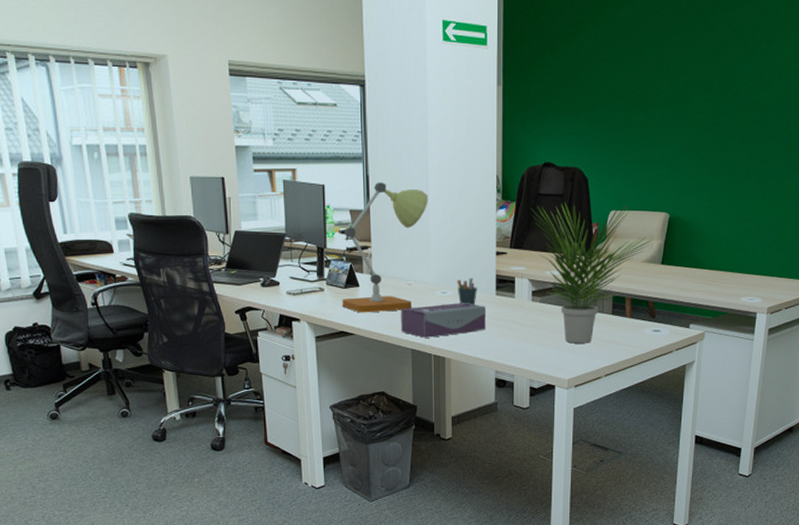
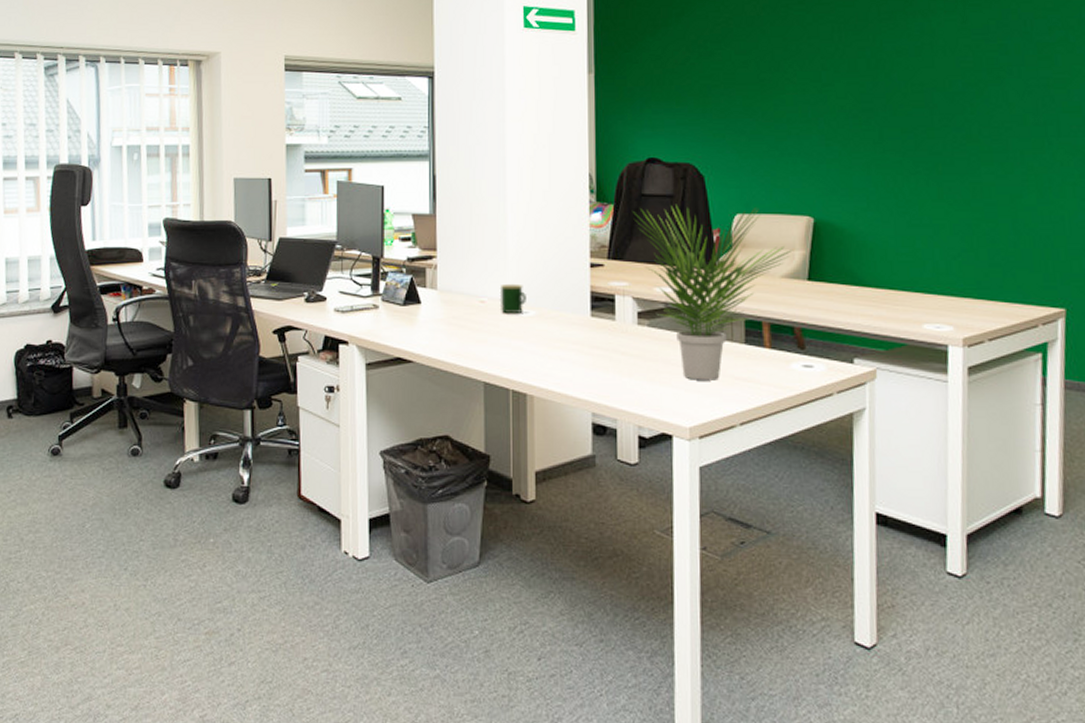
desk lamp: present [342,182,428,313] -> none [399,182,506,336]
tissue box: present [401,303,486,338] -> none [471,325,578,368]
mug: none [423,269,445,293] -> present [499,283,526,313]
pen holder: present [457,277,477,305] -> none [541,294,567,328]

